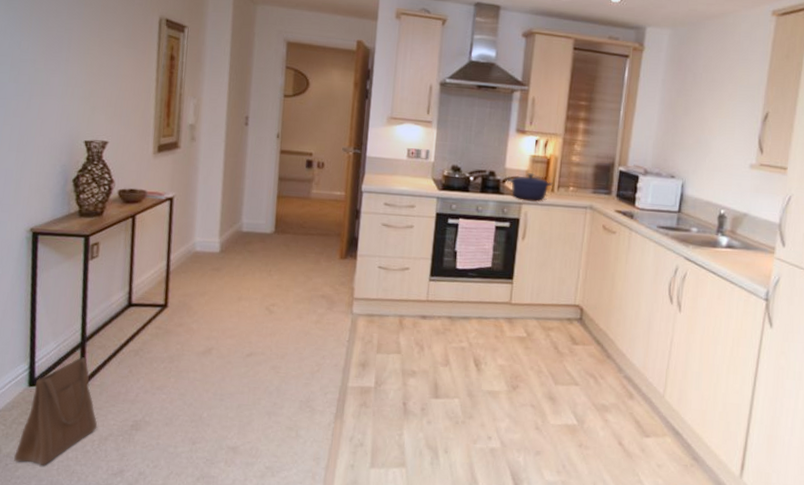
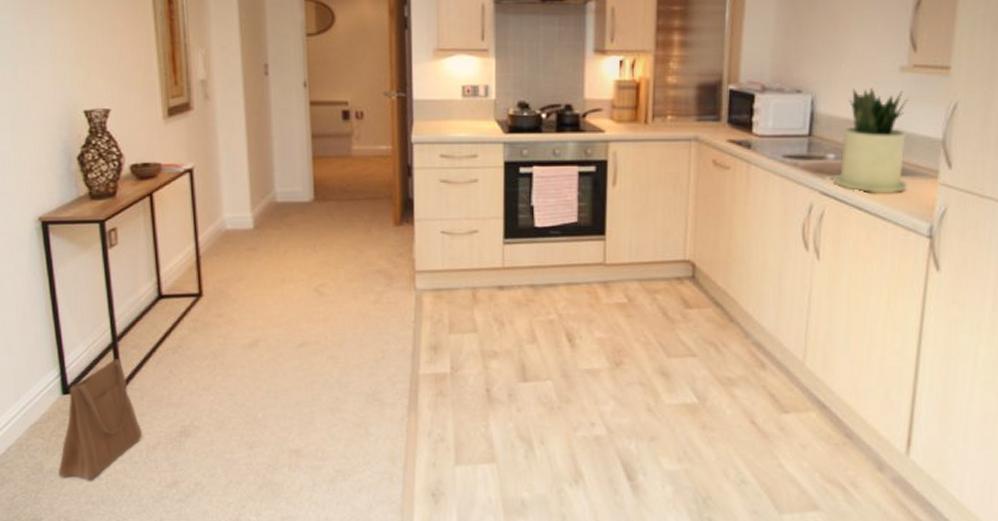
cooking pot: present [507,172,553,202] -> none [588,101,645,137]
planter: none [695,178,755,264] -> present [833,87,909,194]

